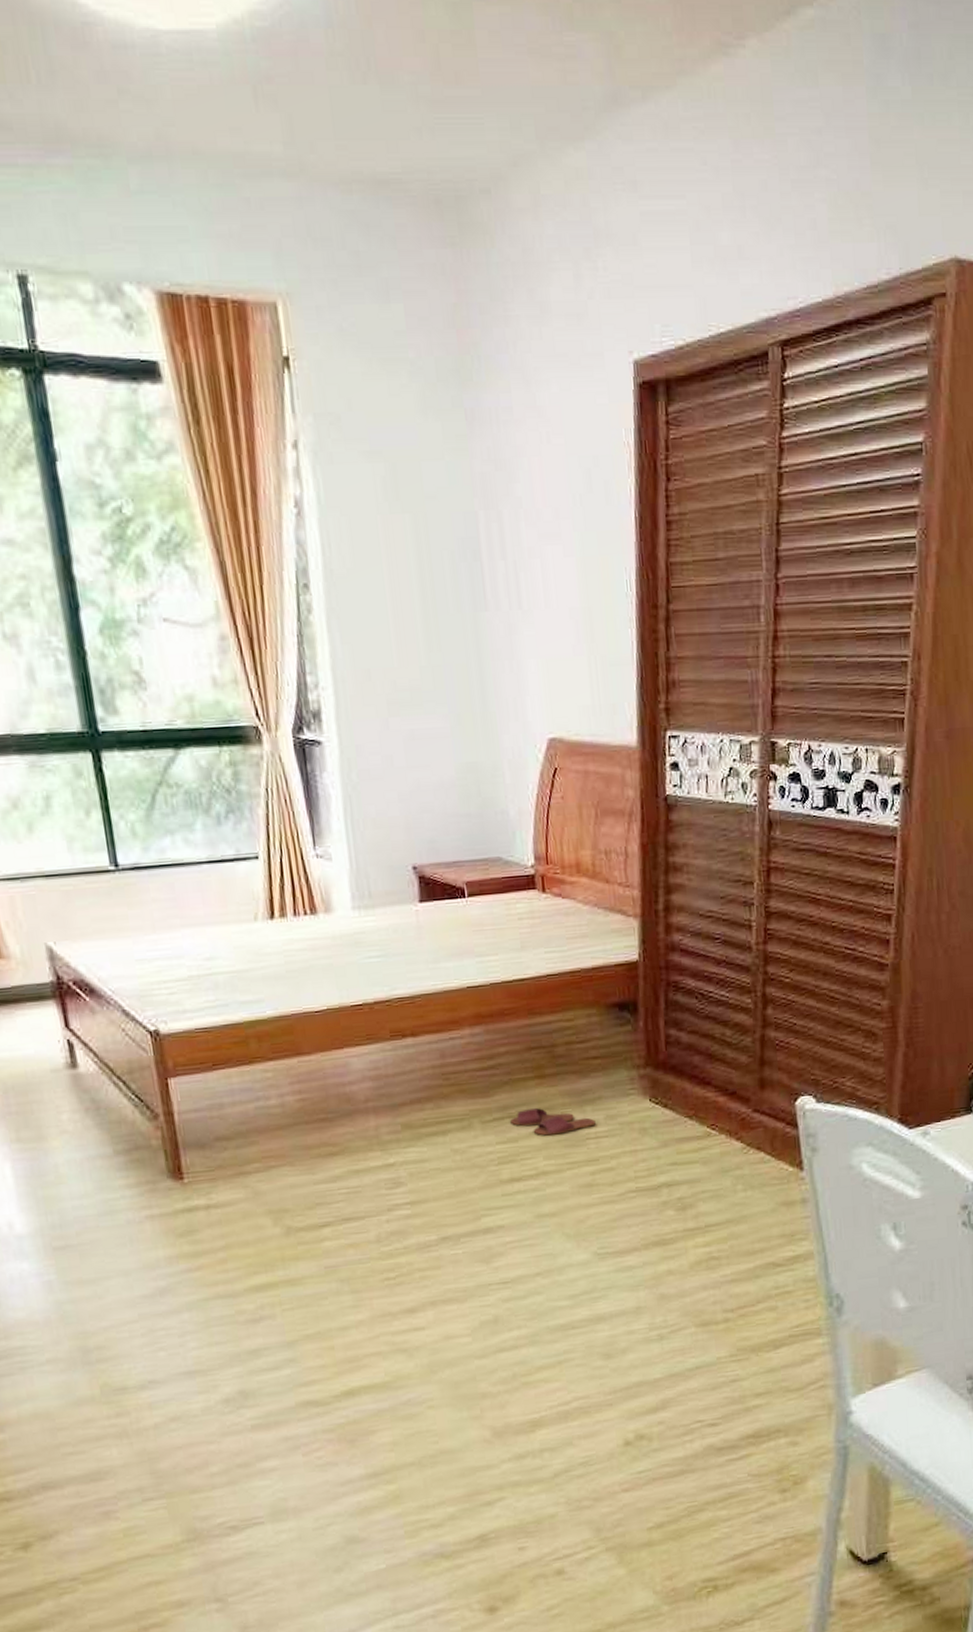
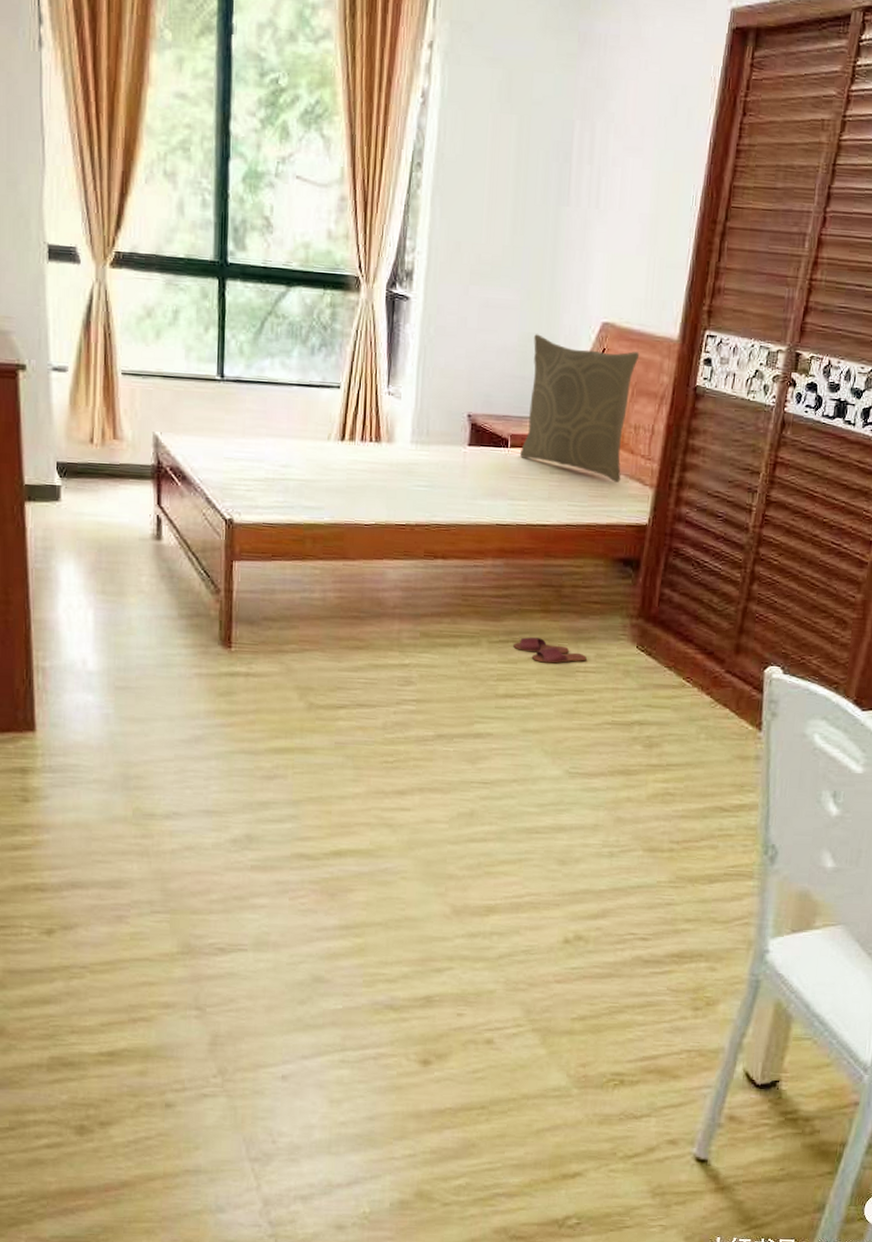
pillow: none [473,763,600,918] -> present [519,334,640,482]

